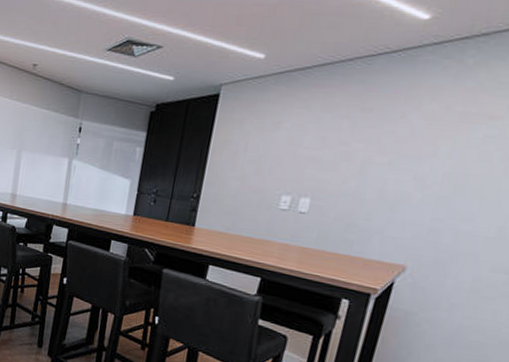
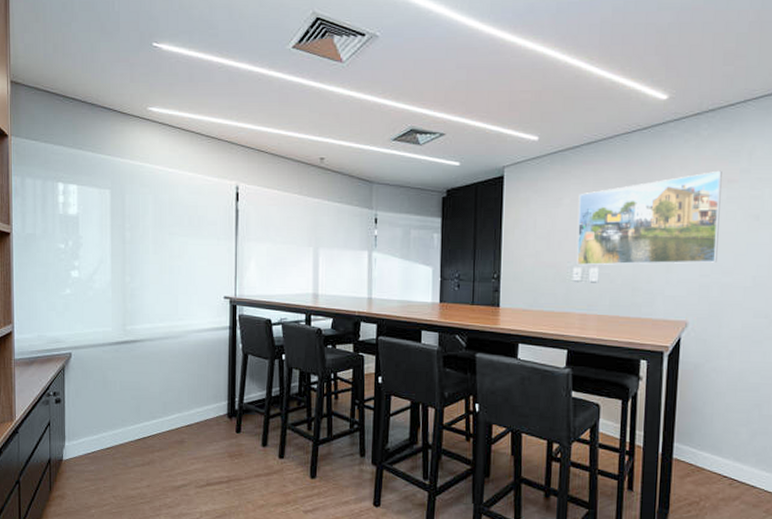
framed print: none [286,104,484,207] -> present [577,170,722,266]

